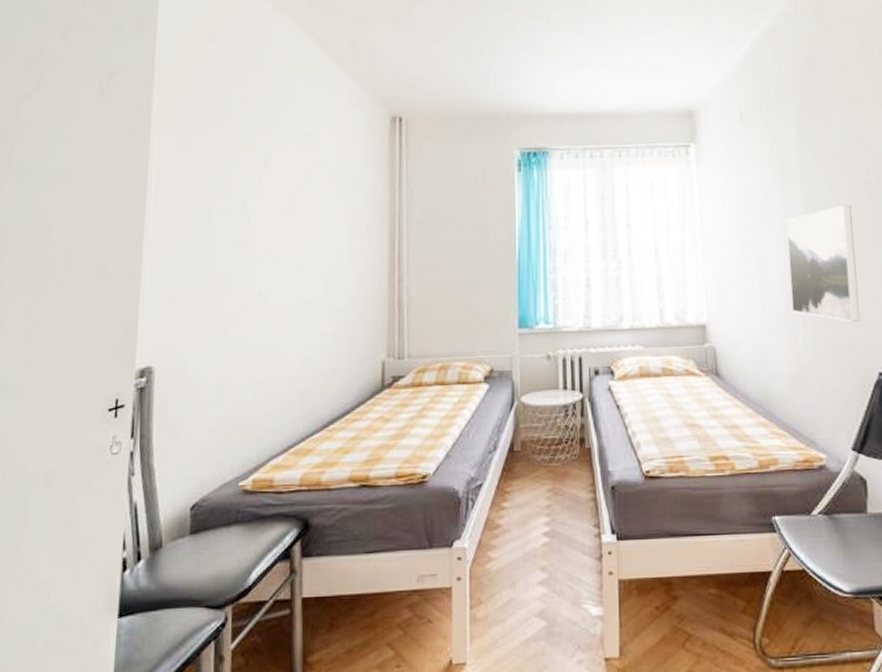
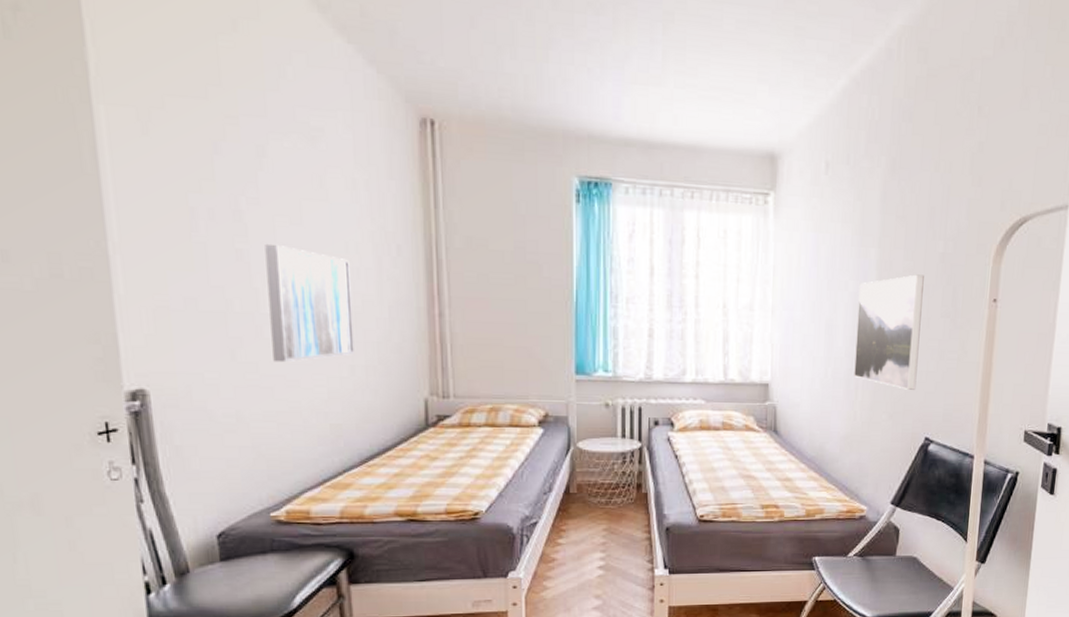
wall art: none [257,231,327,335] -> present [265,243,355,363]

